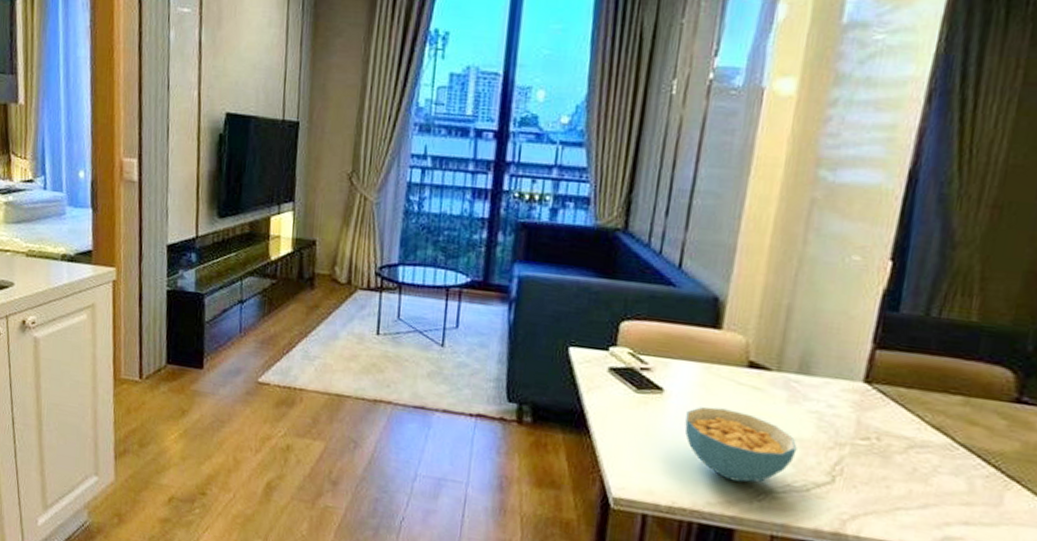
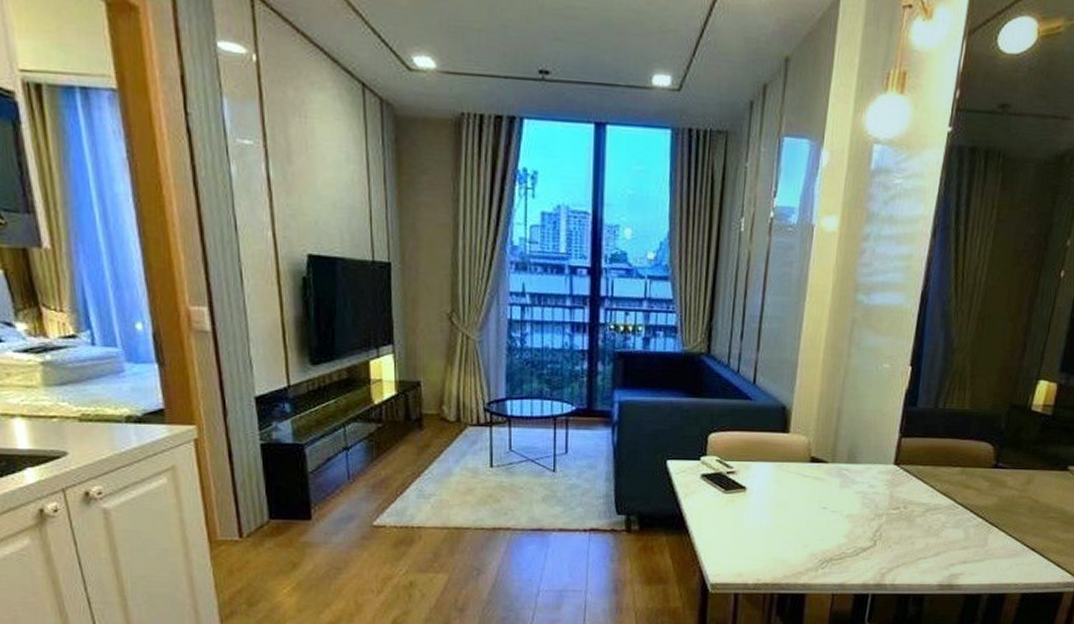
cereal bowl: present [684,407,797,483] -> none [764,498,849,556]

